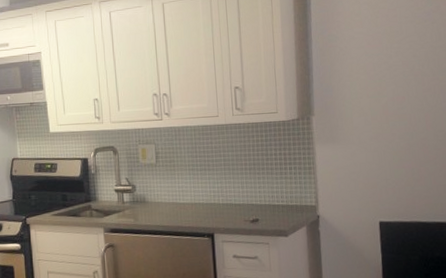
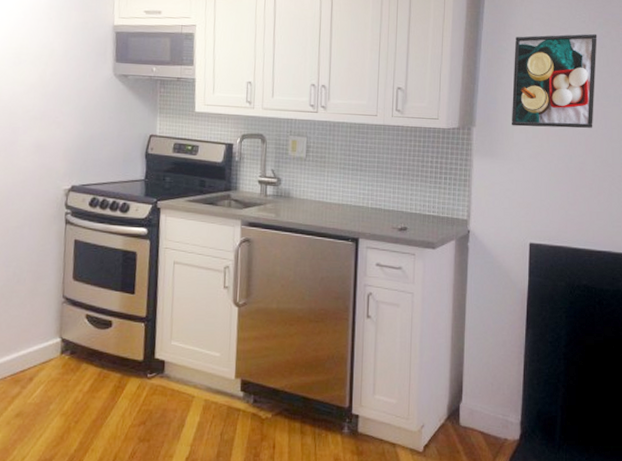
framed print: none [344,10,431,111] -> present [512,33,597,129]

